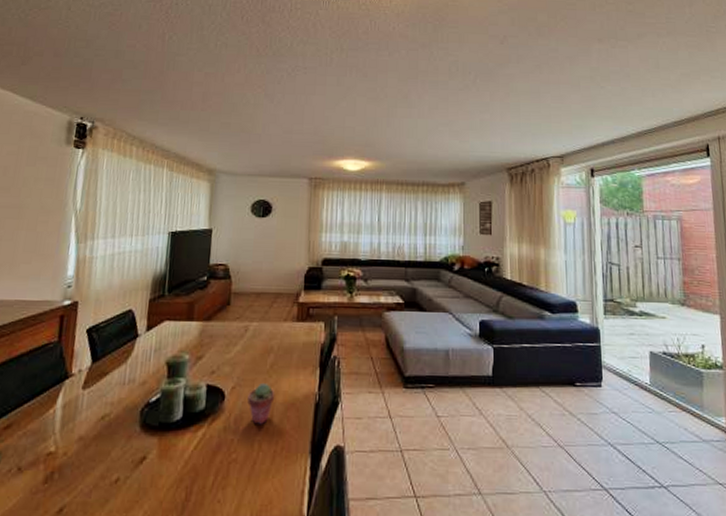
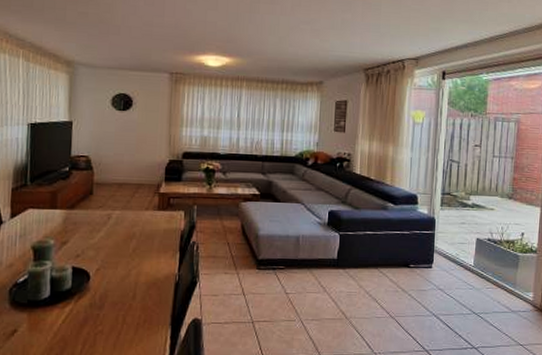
potted succulent: present [247,384,275,424] -> none [112,266,138,301]

